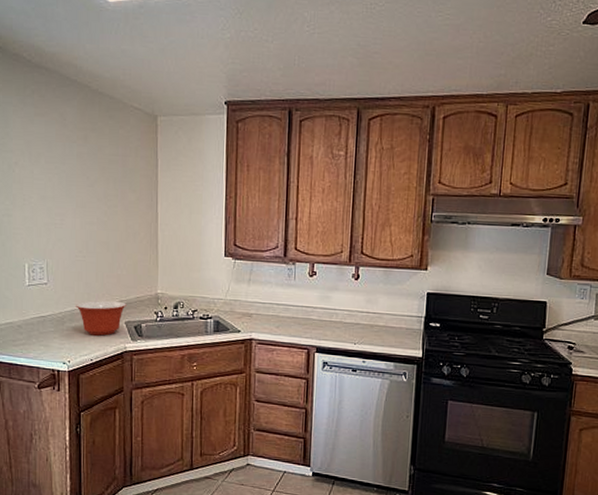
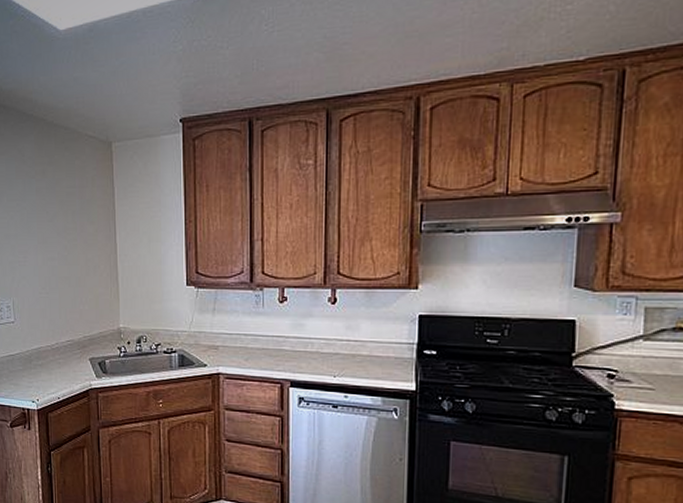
mixing bowl: present [76,300,126,336] -> none [42,337,90,373]

